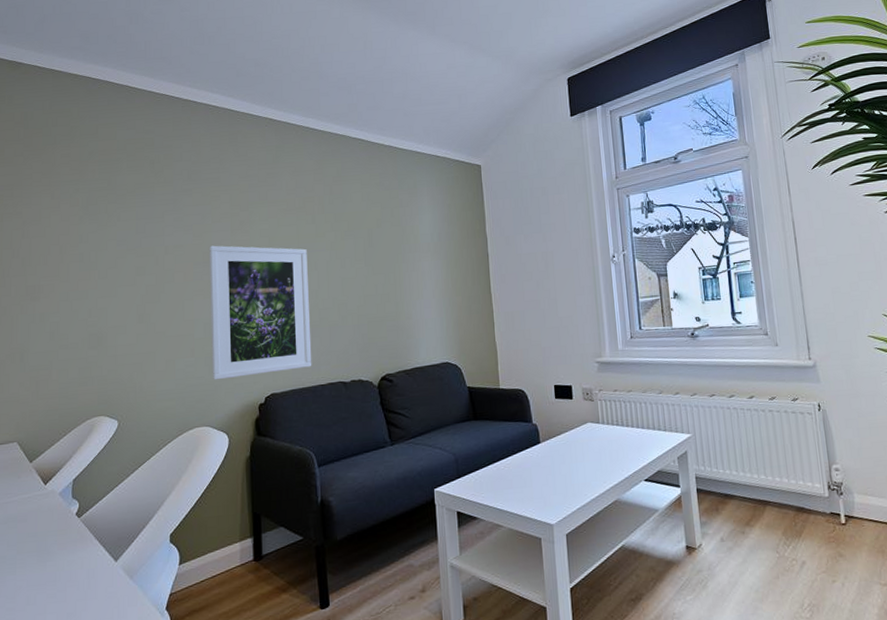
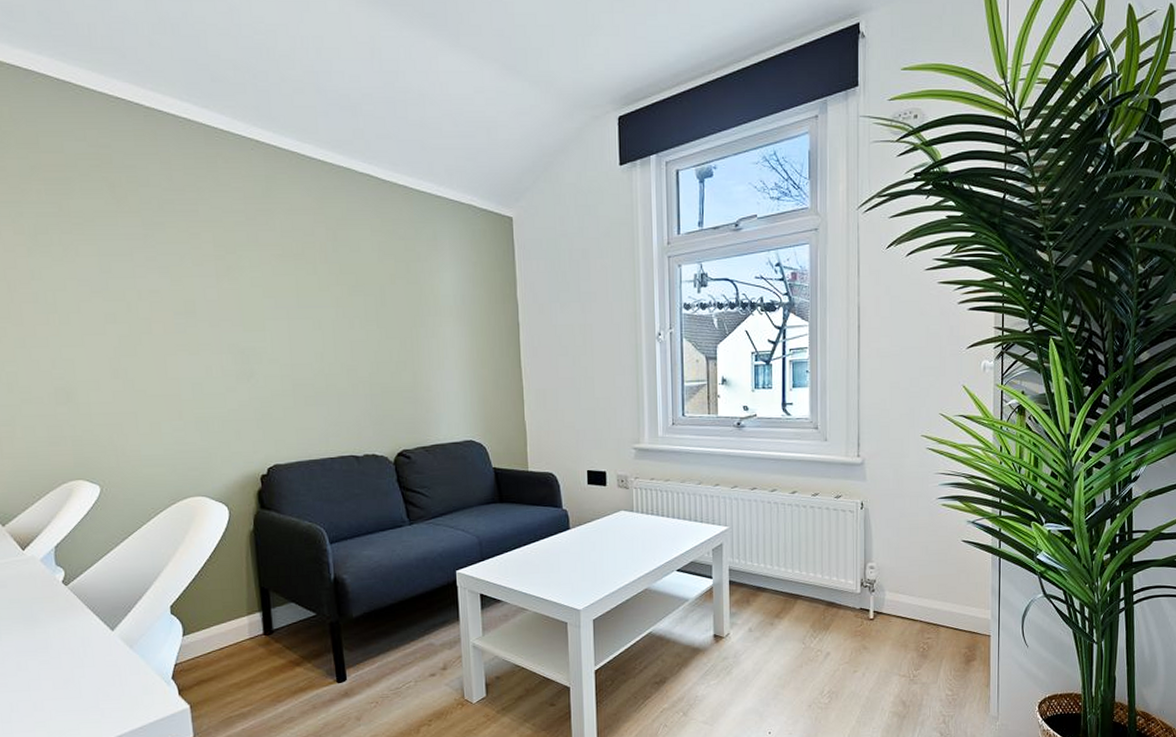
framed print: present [208,245,312,380] -> none [190,293,320,447]

